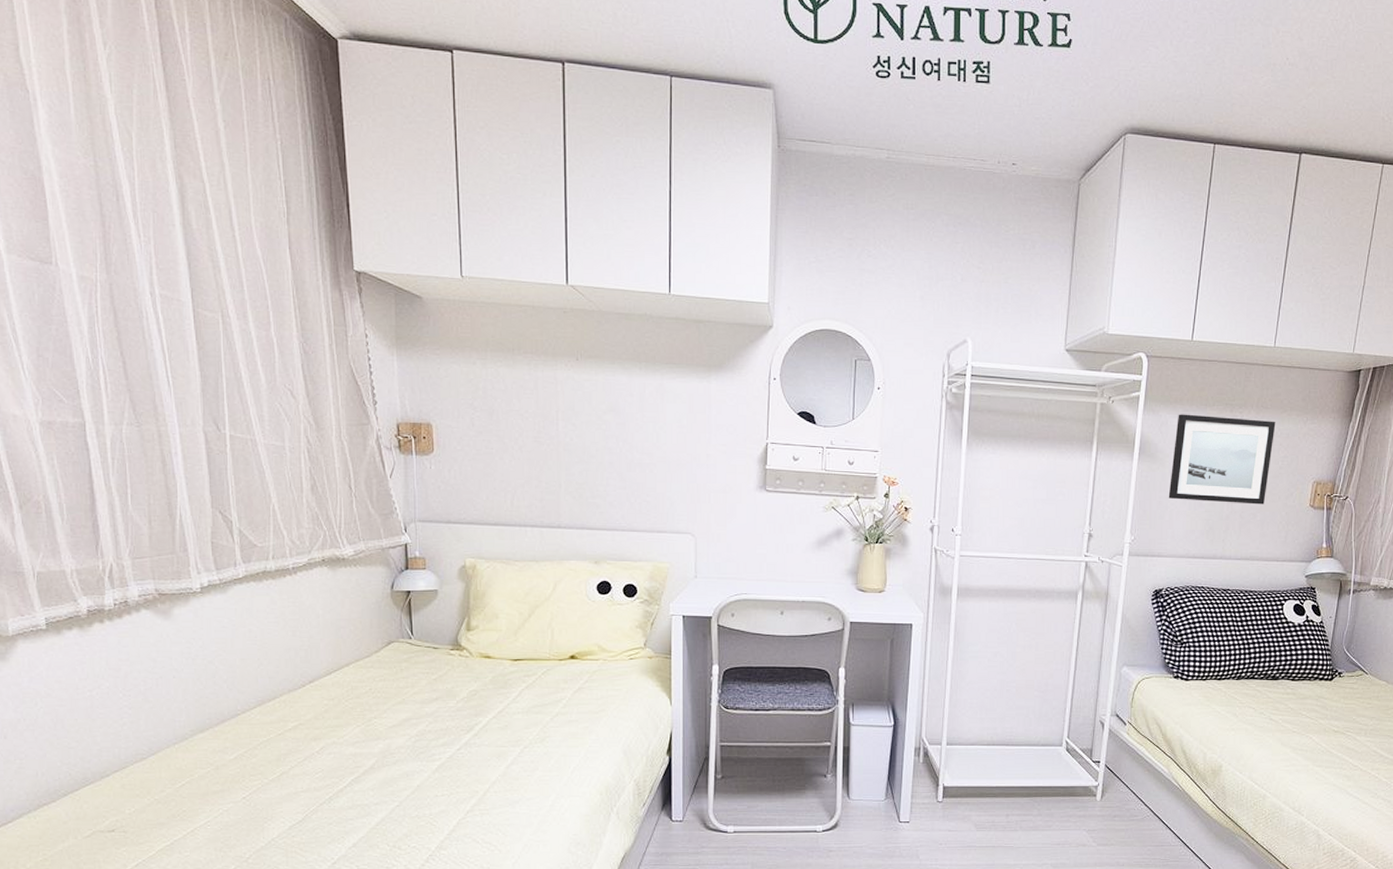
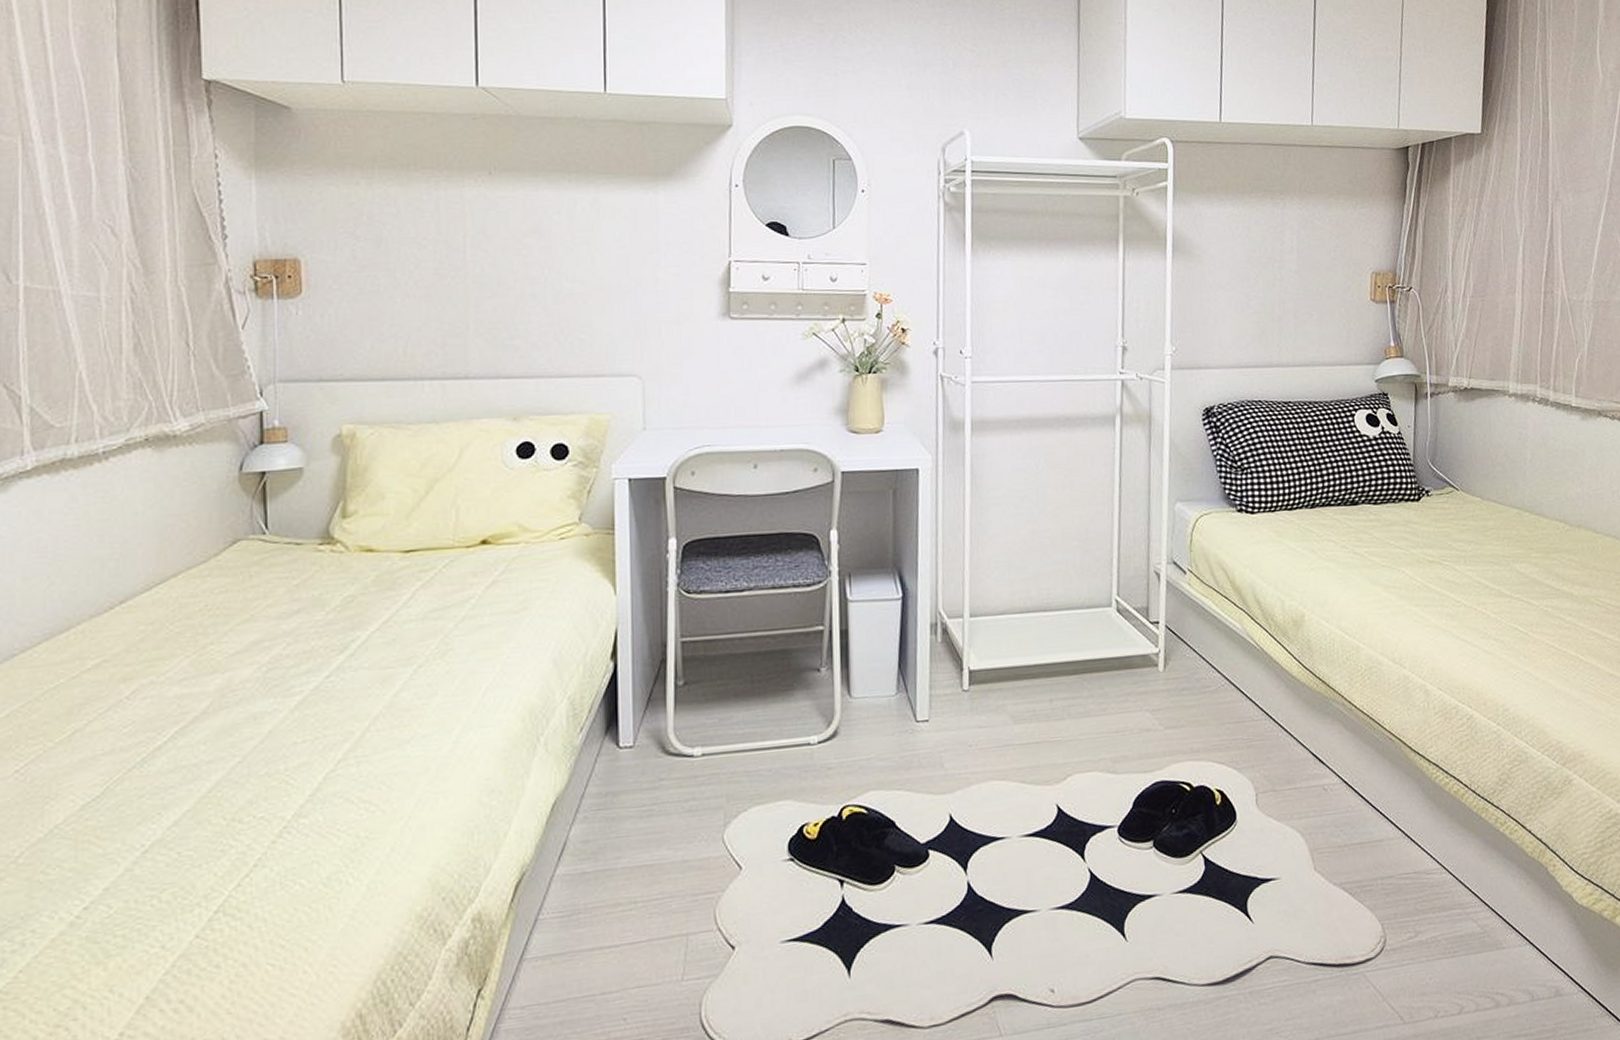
wall art: present [1168,414,1276,505] -> none [1210,203,1323,302]

